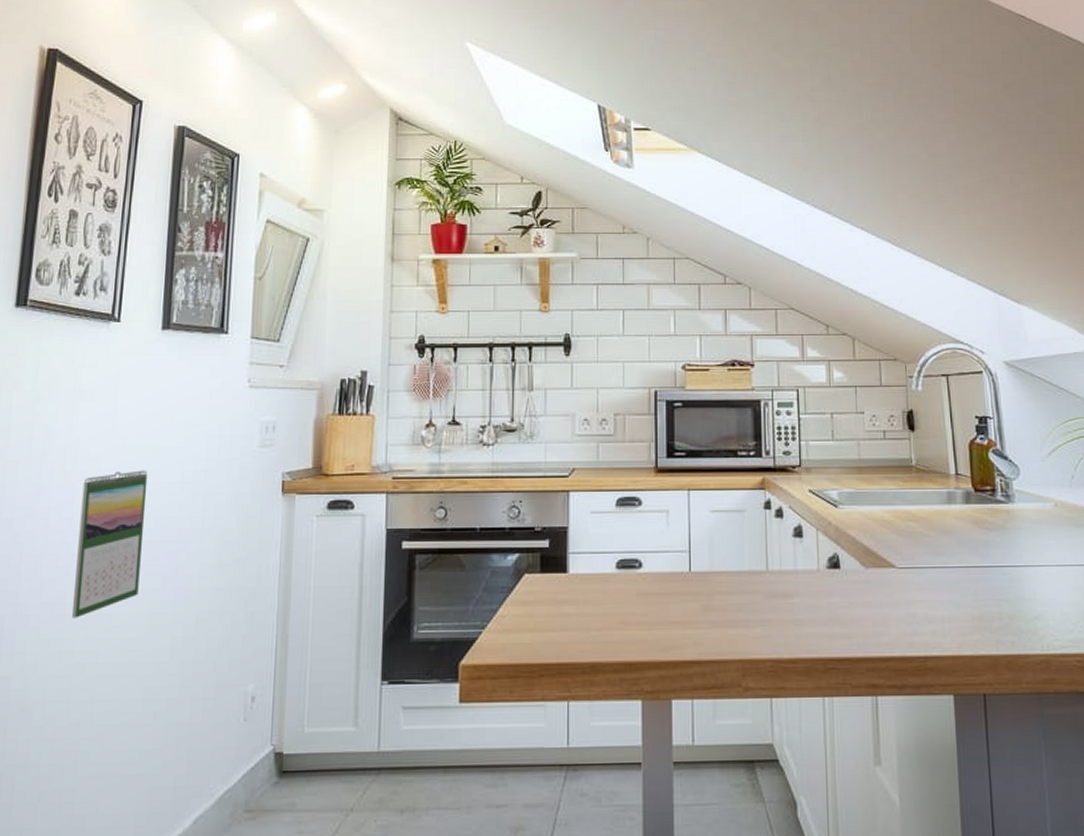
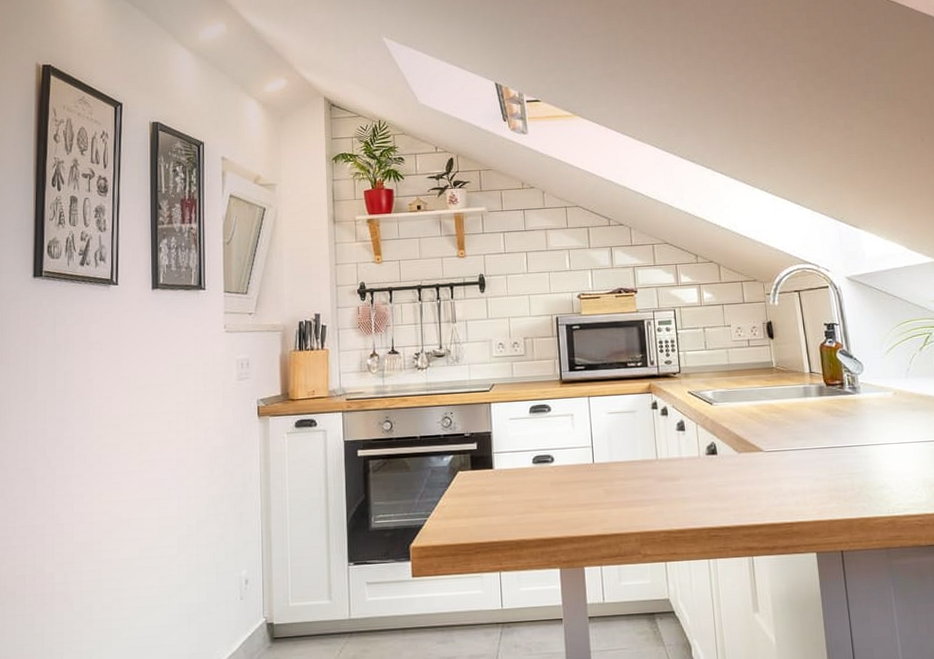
calendar: present [71,470,148,618] -> none [97,403,150,525]

